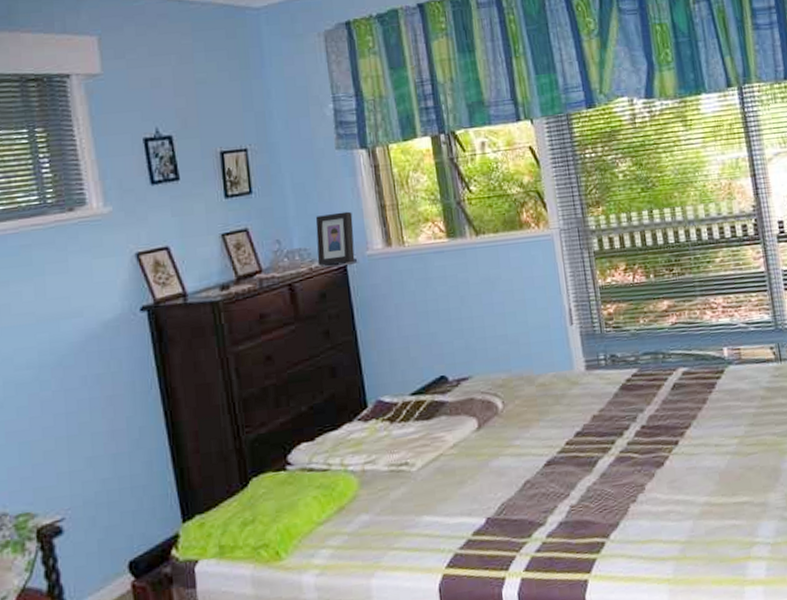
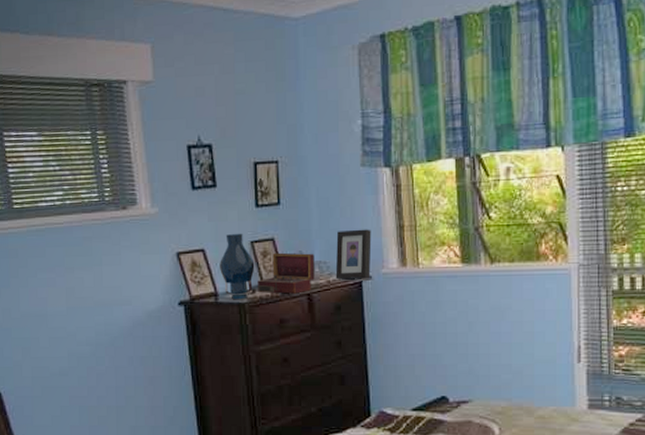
vase: none [187,226,228,299] -> present [220,233,255,300]
wooden box: none [232,241,295,288] -> present [258,252,315,294]

